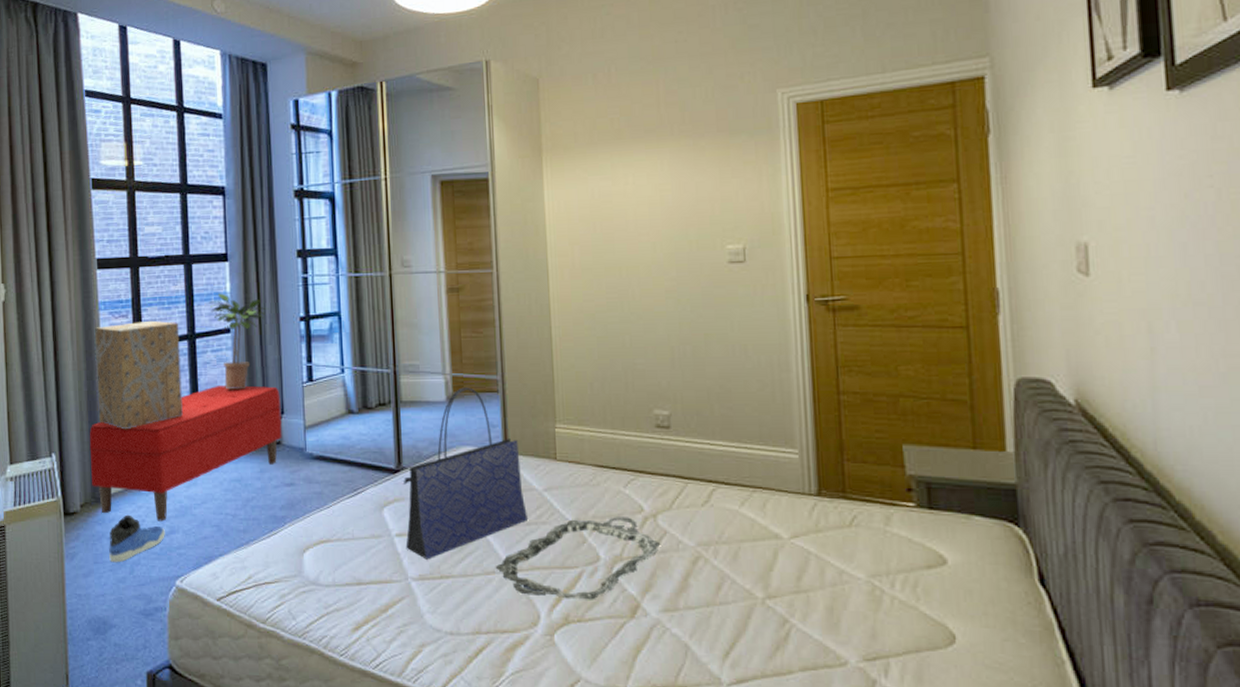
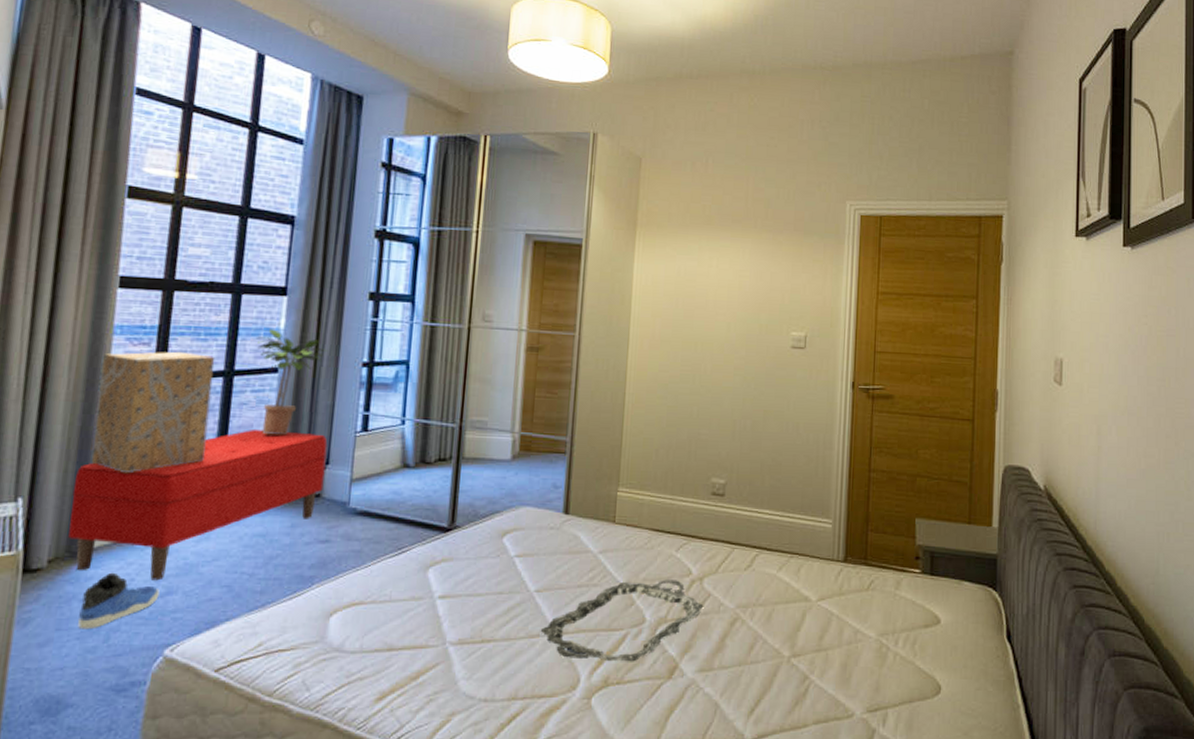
tote bag: present [403,387,529,560] -> none [448,447,581,623]

